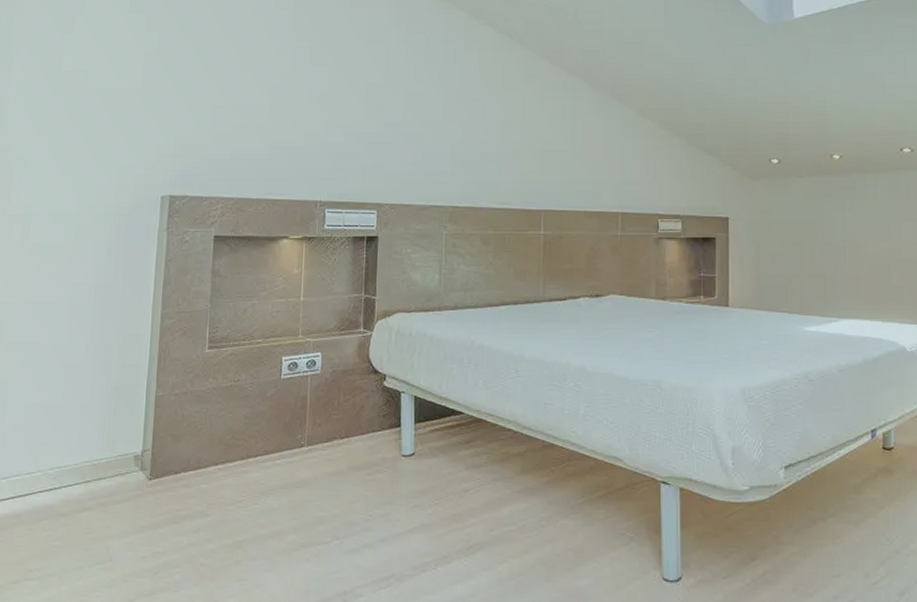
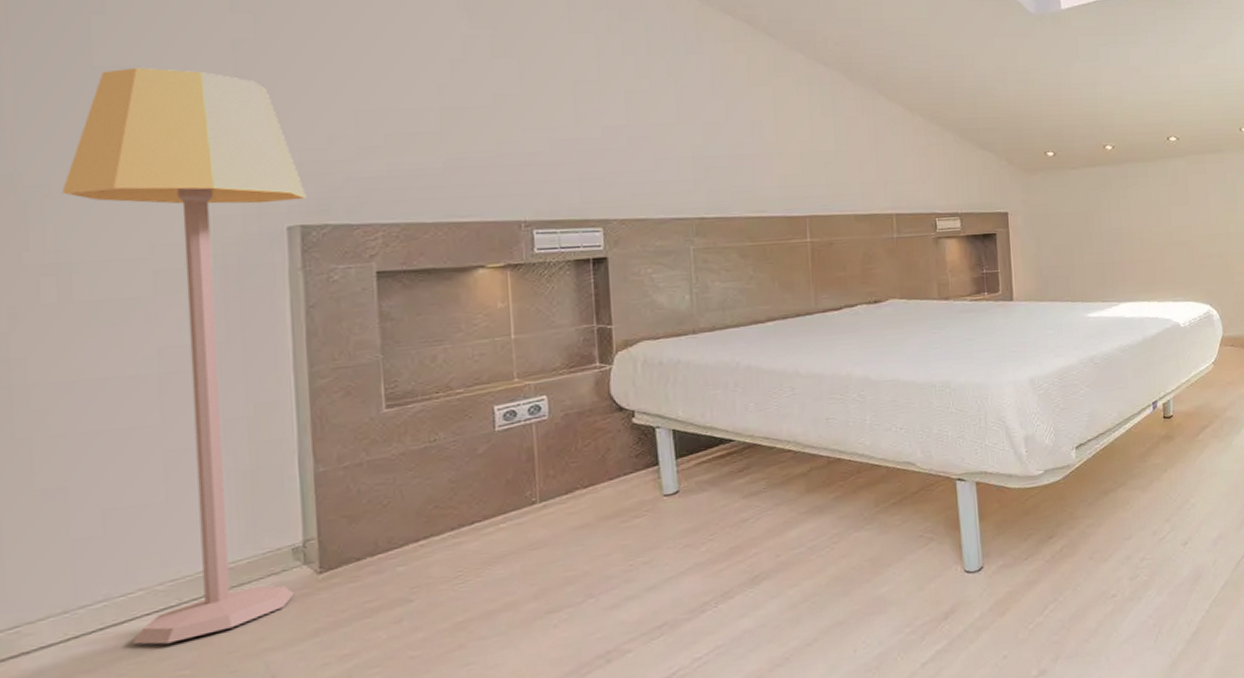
lamp: none [30,72,176,518] -> present [61,67,307,645]

